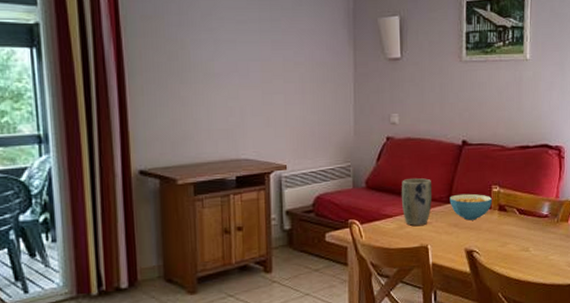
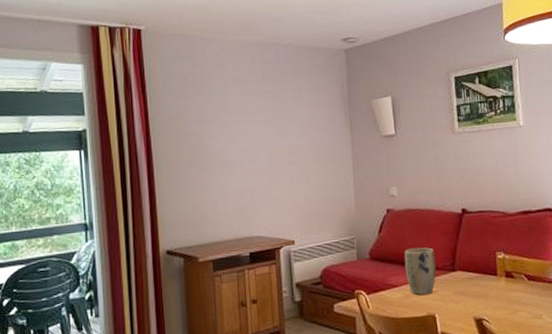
cereal bowl: present [449,193,493,221] -> none [453,261,498,288]

